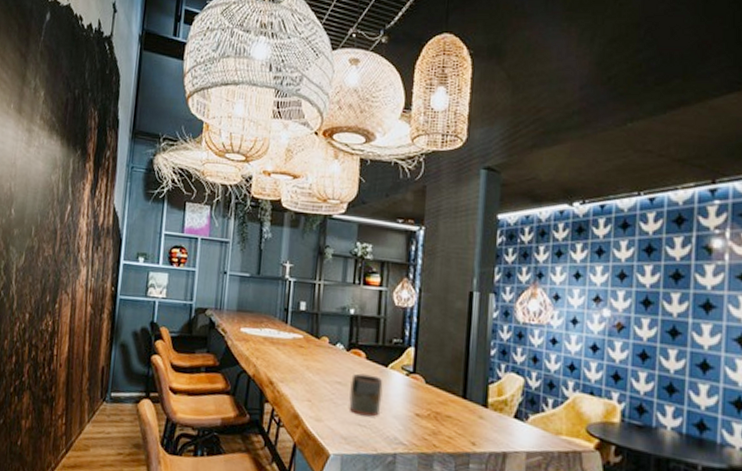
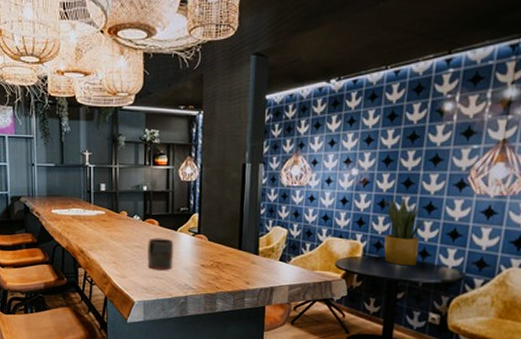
planter: none [643,348,702,442] -> present [383,196,427,266]

